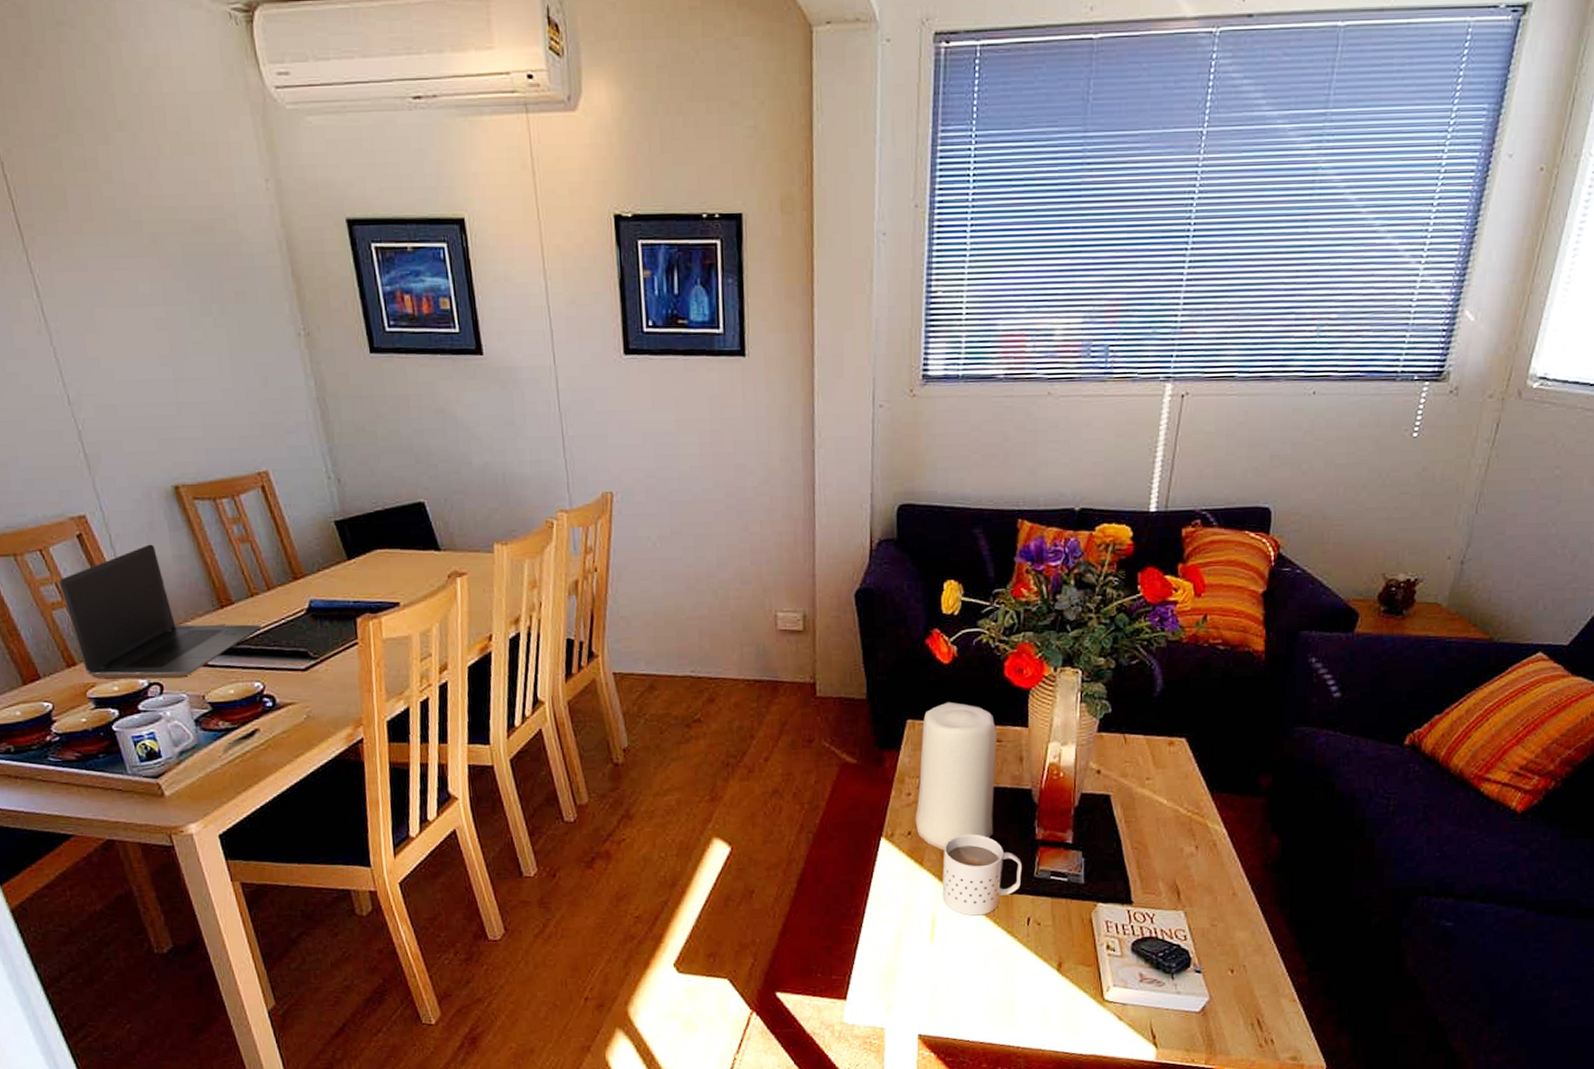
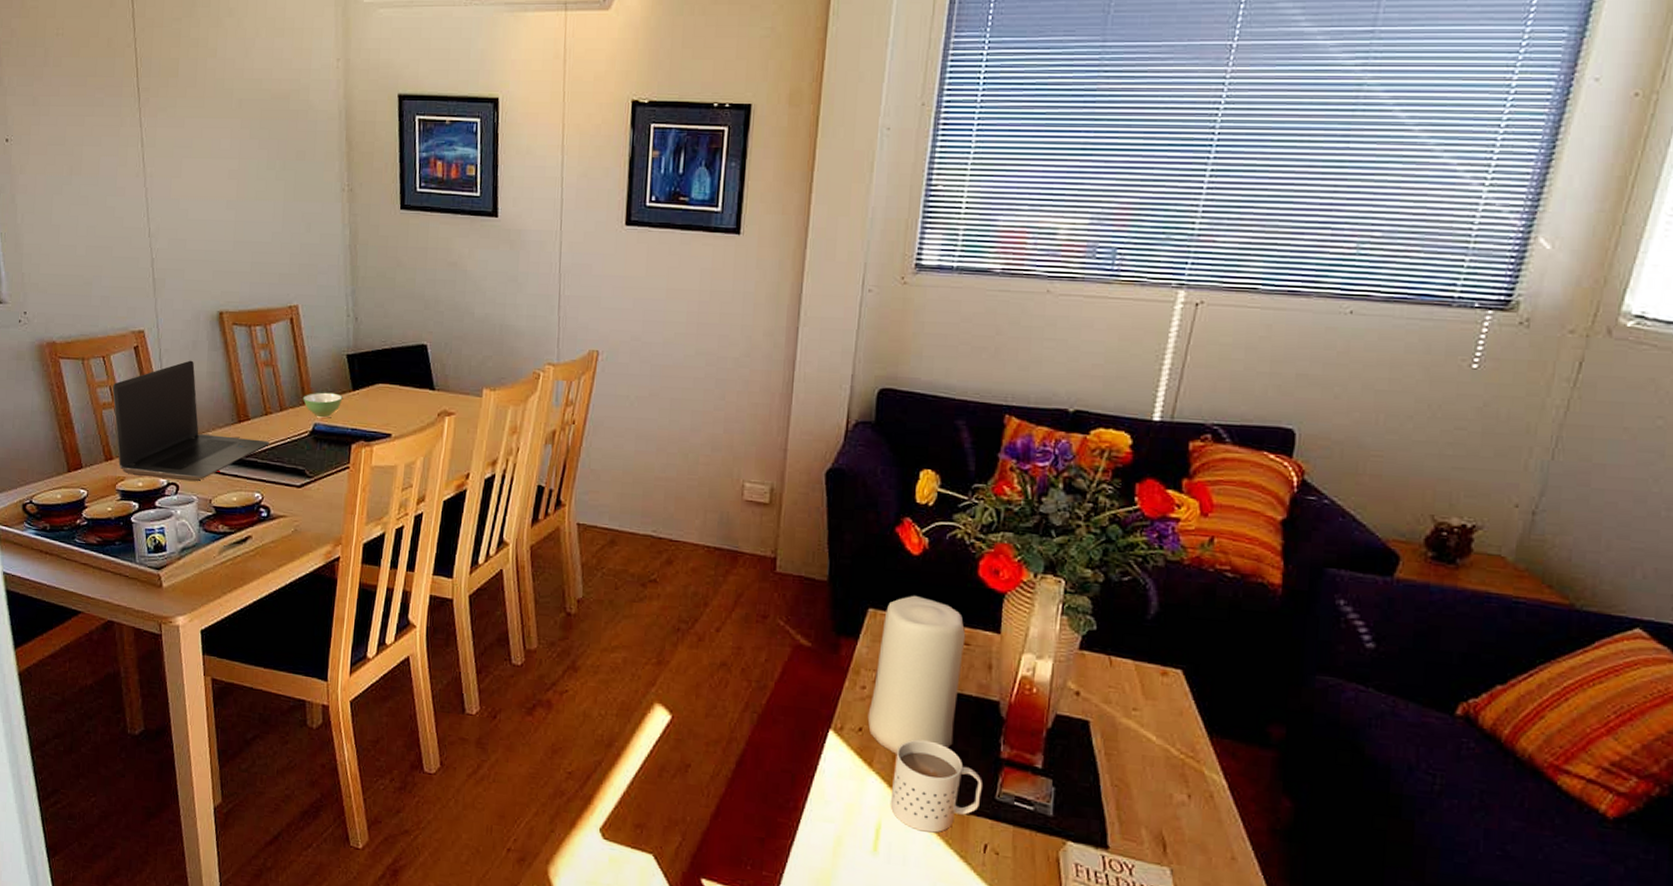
bowl: none [291,564,338,595] -> present [302,392,343,419]

